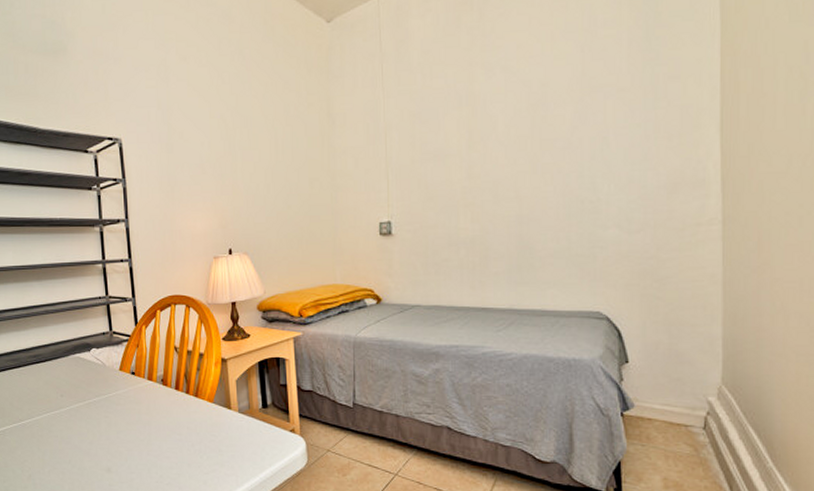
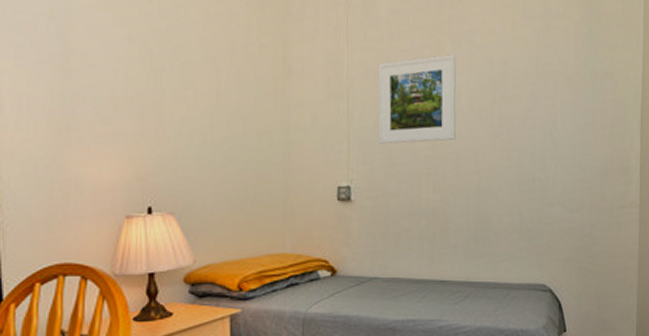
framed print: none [412,83,493,180] -> present [377,54,457,145]

